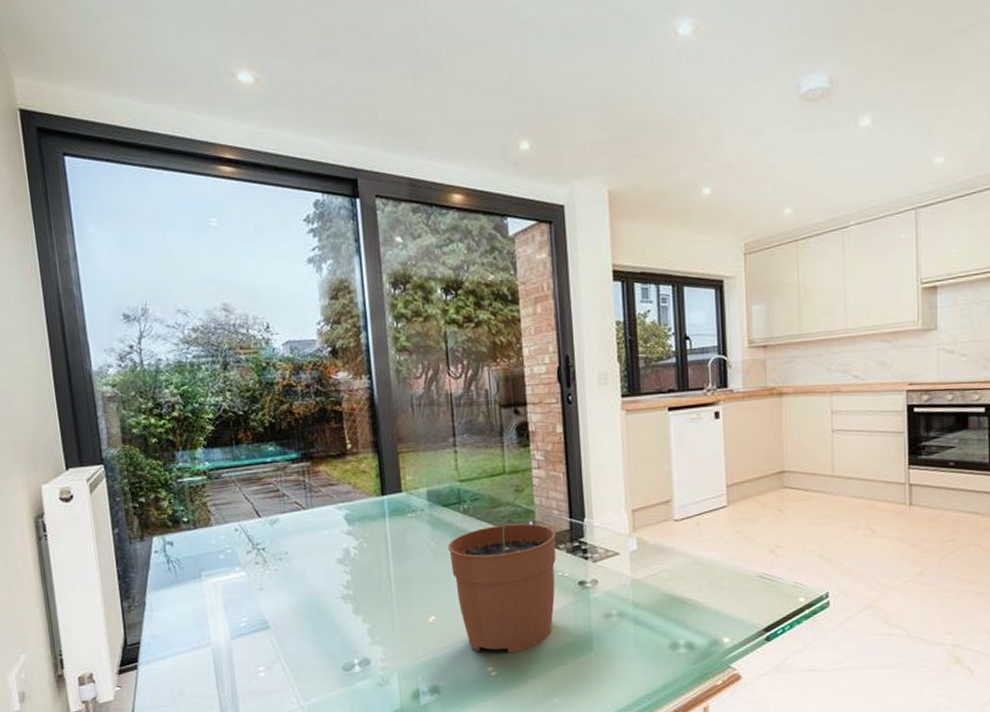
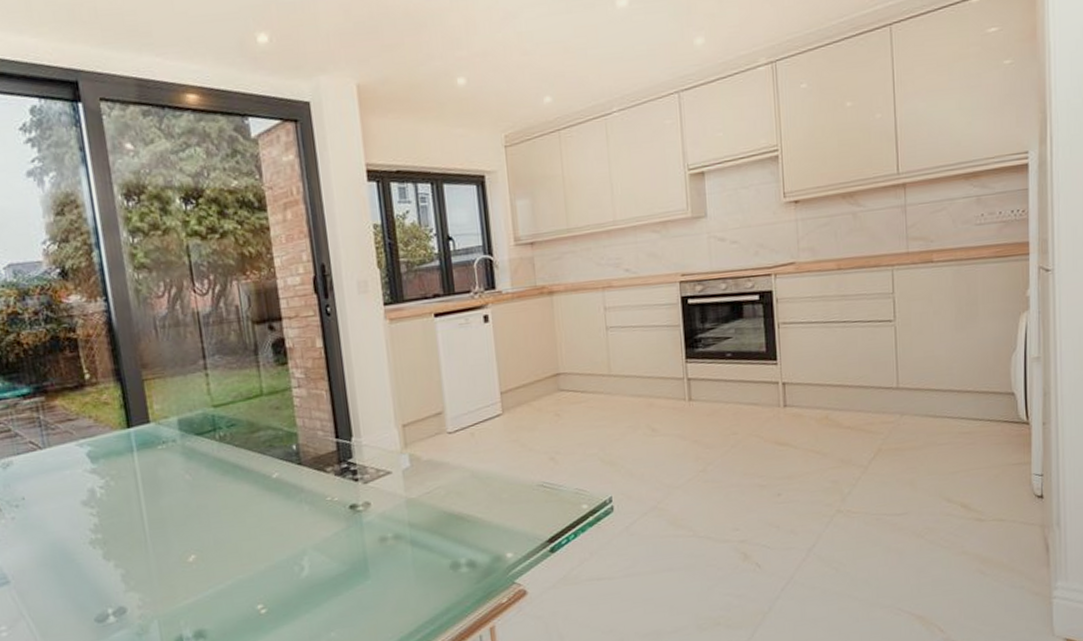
plant pot: present [447,486,556,654] -> none [204,407,325,589]

